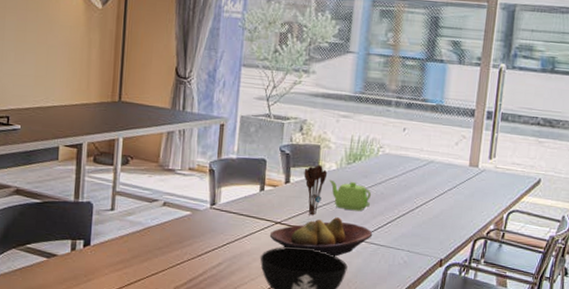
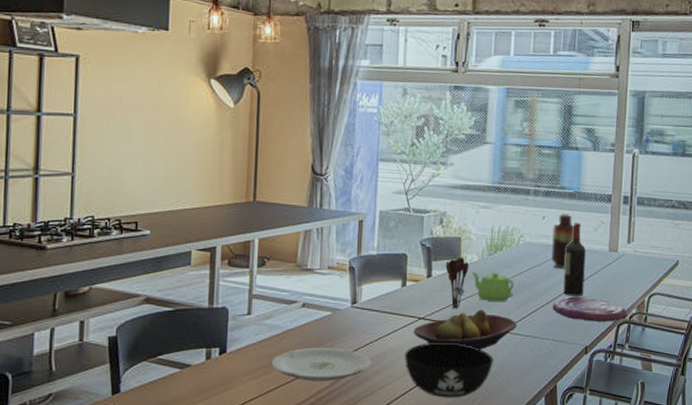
plate: none [132,244,228,278] -> present [271,347,371,381]
plate: none [409,209,484,237] -> present [552,296,627,322]
vase: none [410,126,436,181] -> present [551,214,575,269]
wine bottle: none [420,136,446,210] -> present [563,223,586,296]

